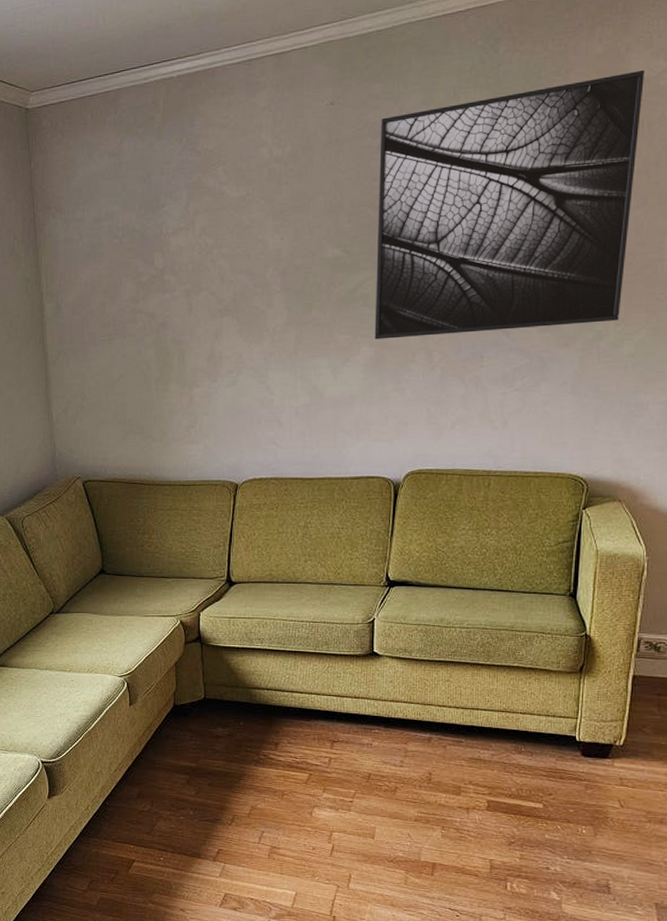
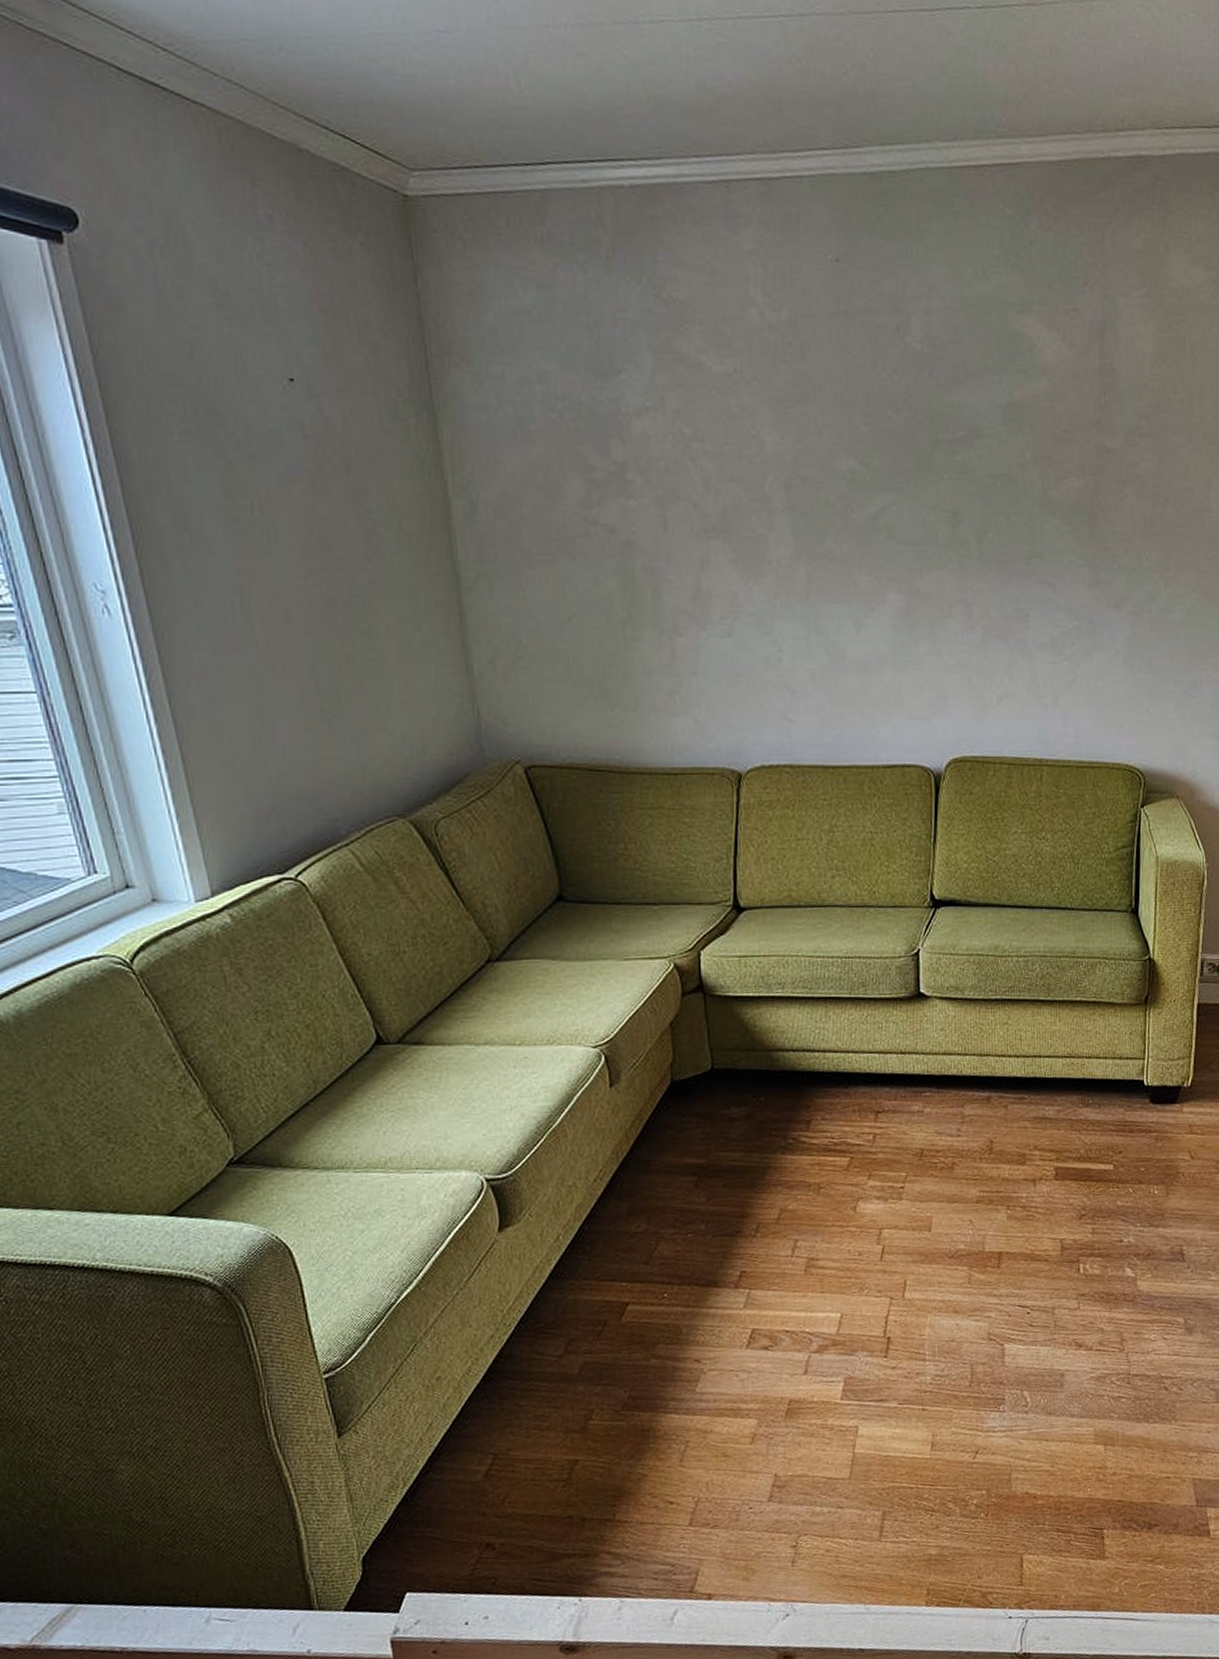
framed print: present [374,69,645,340] -> none [898,277,1185,585]

